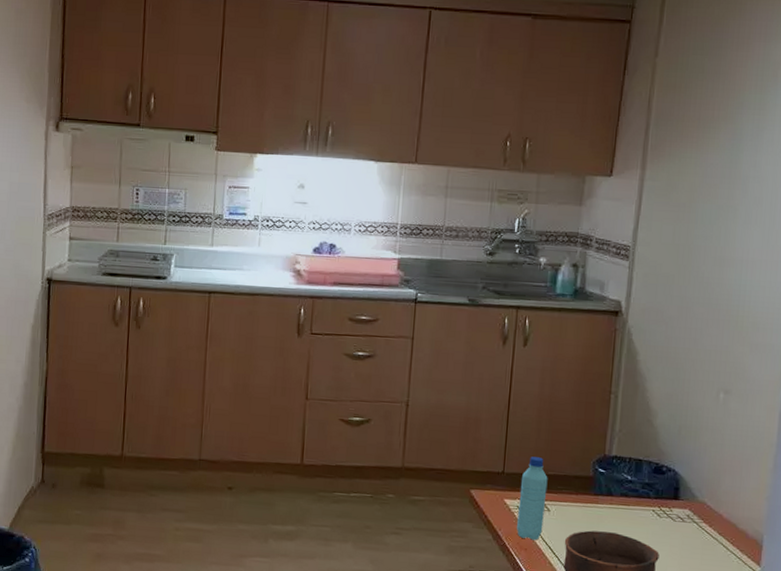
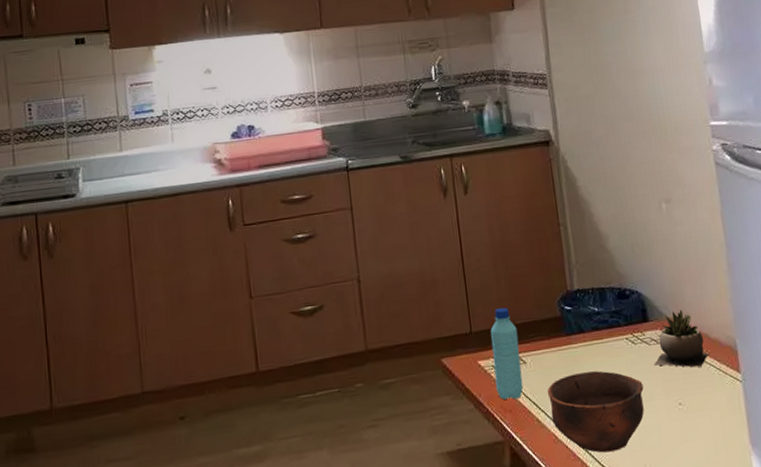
succulent plant: none [675,495,733,553] -> present [654,309,709,368]

